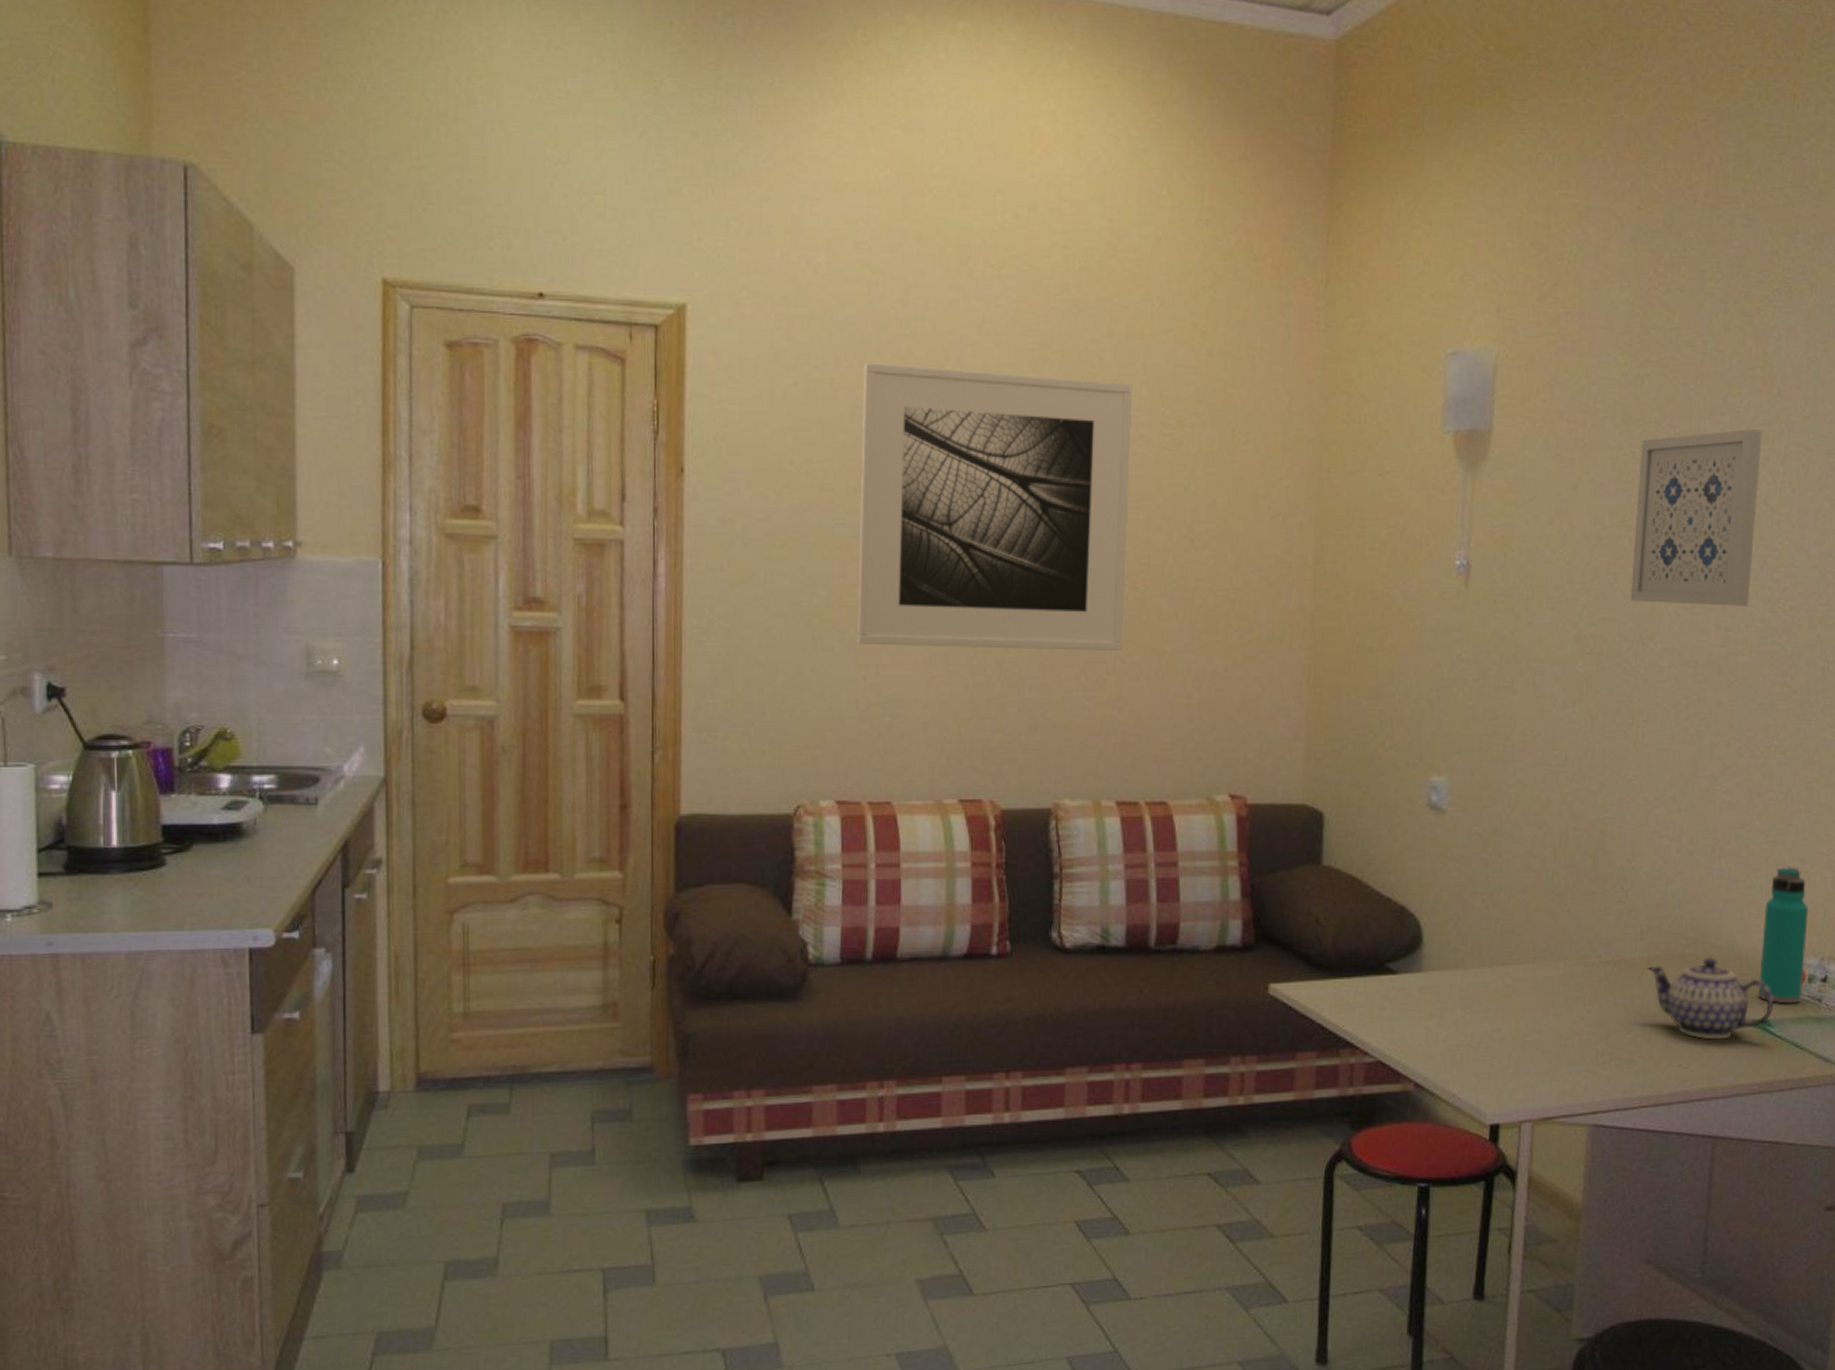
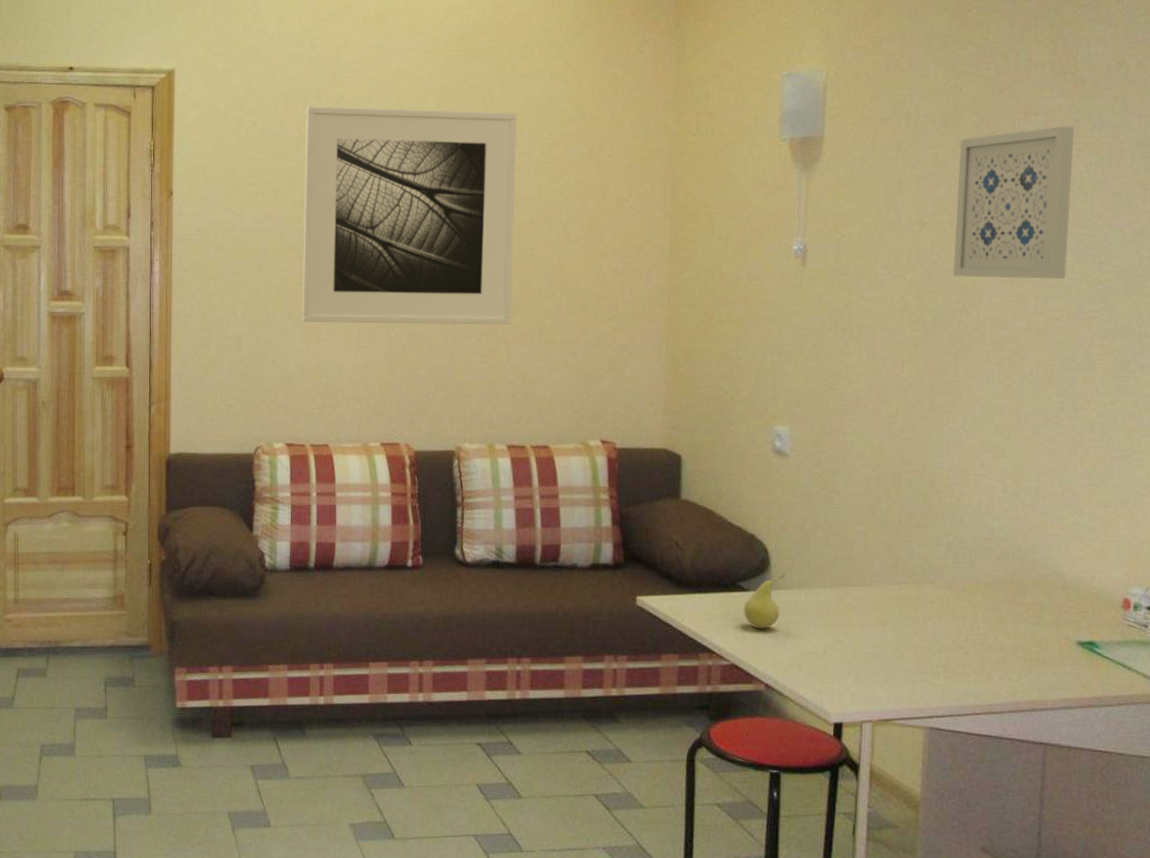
fruit: none [1391,952,1440,1018] -> present [743,573,785,629]
teapot: present [1647,956,1774,1040] -> none [977,584,1100,658]
water bottle: present [1758,867,1808,1004] -> none [1084,507,1132,628]

